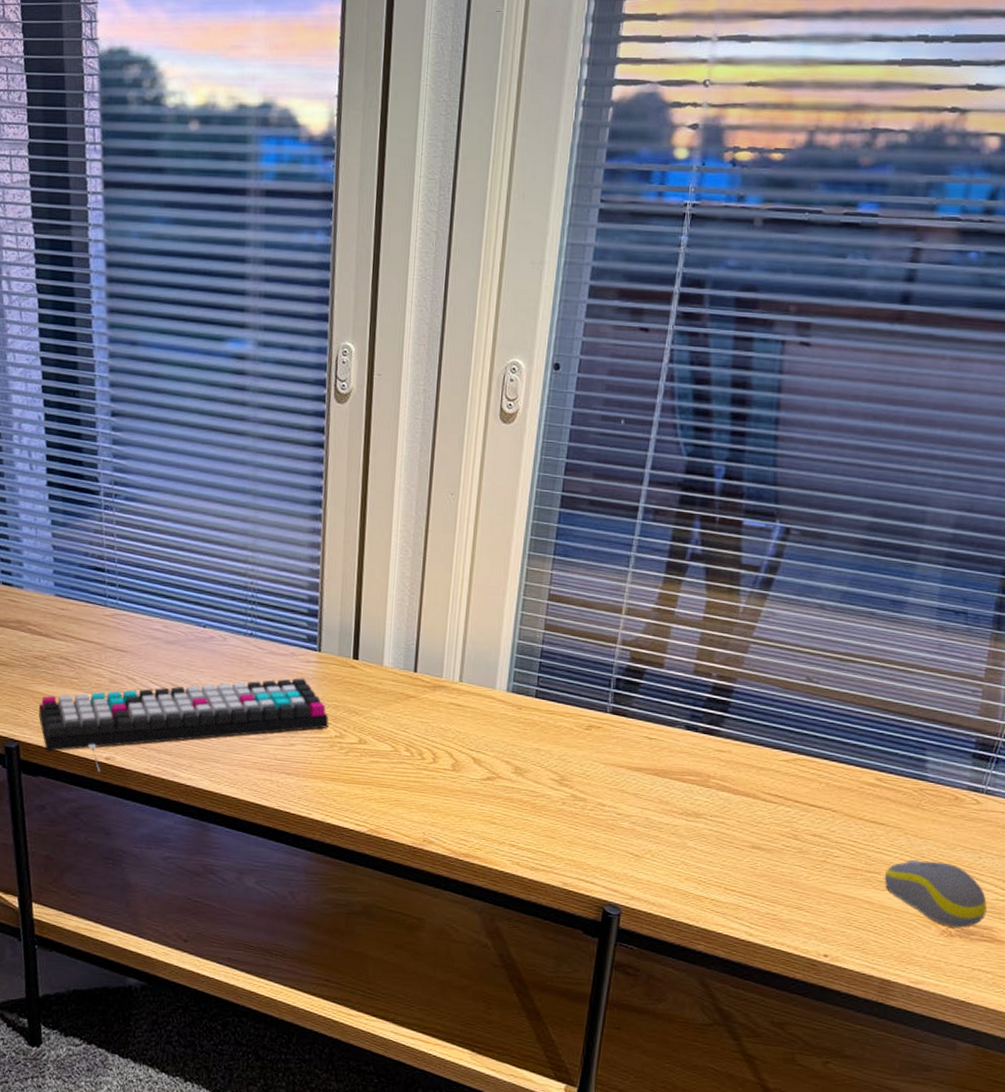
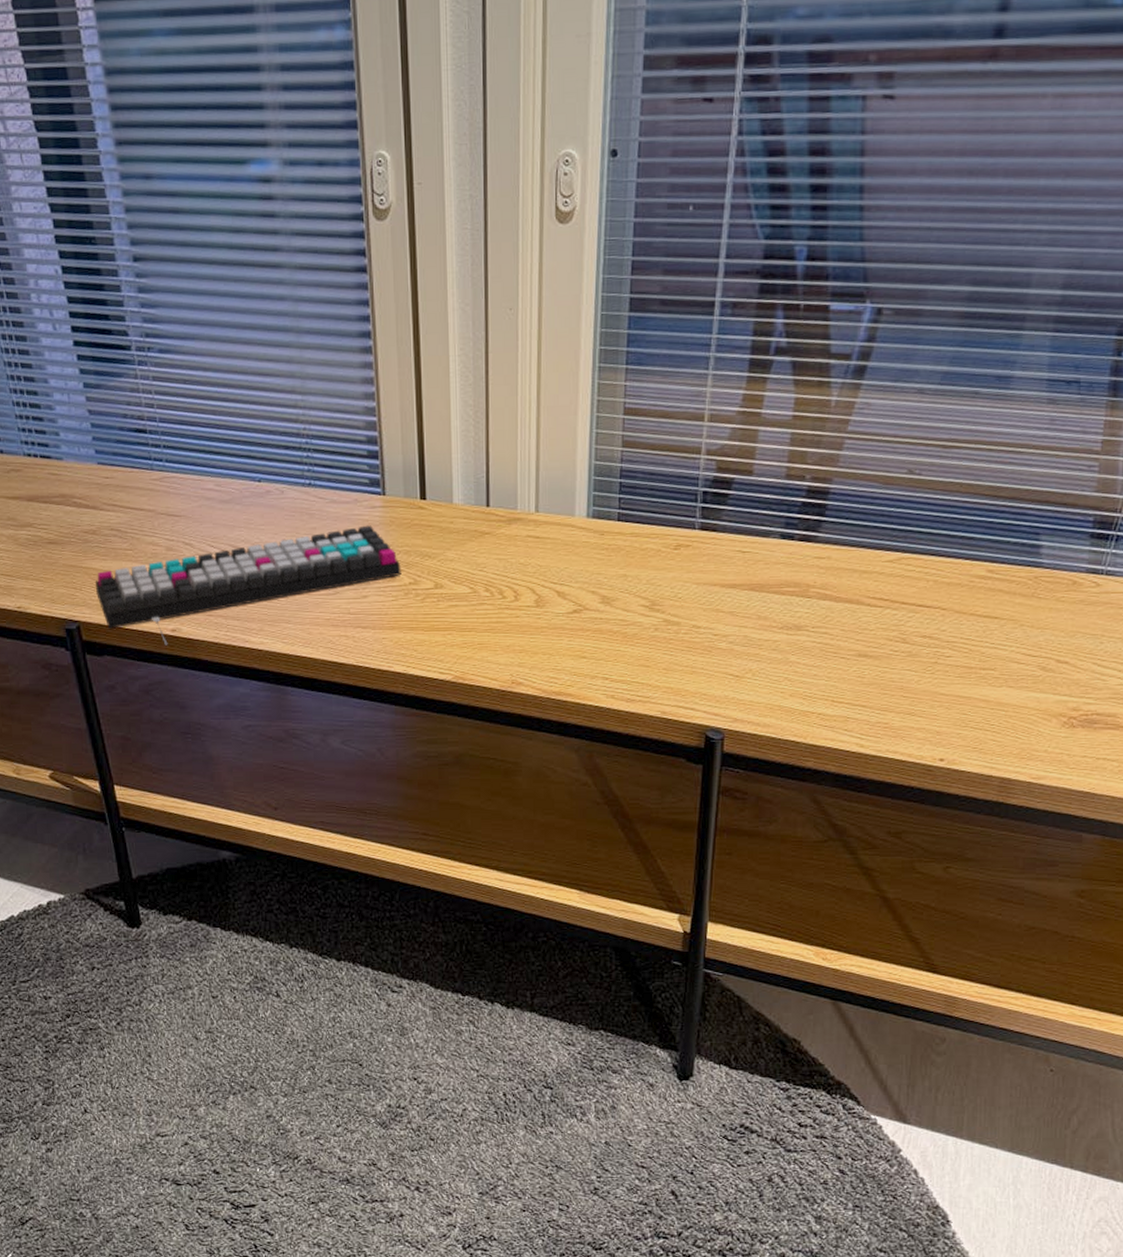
computer mouse: present [885,859,987,928] -> none [1001,651,1110,718]

